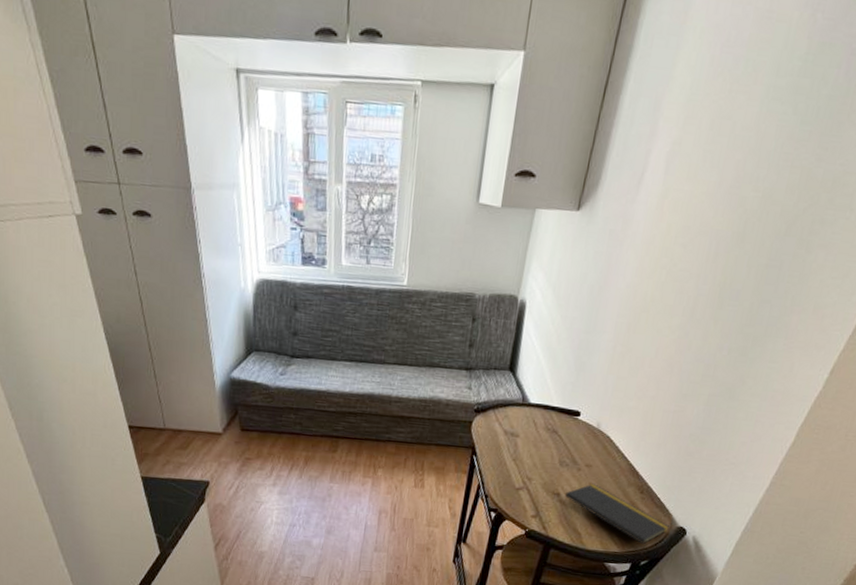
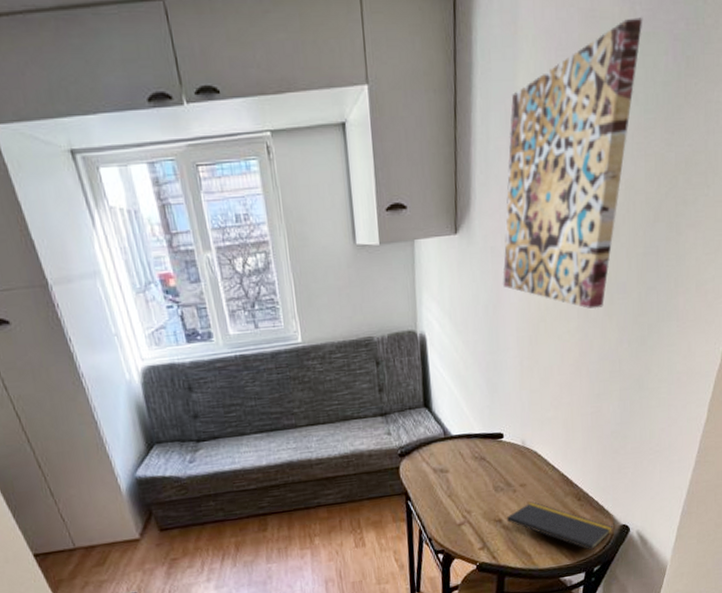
wall art: none [613,25,823,311] -> present [502,17,643,309]

